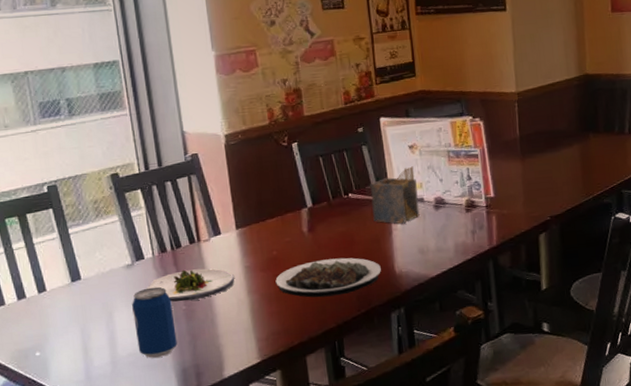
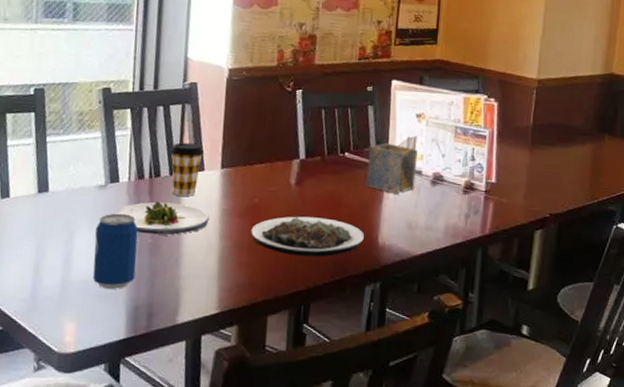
coffee cup: none [185,210,218,262] -> present [169,142,204,196]

